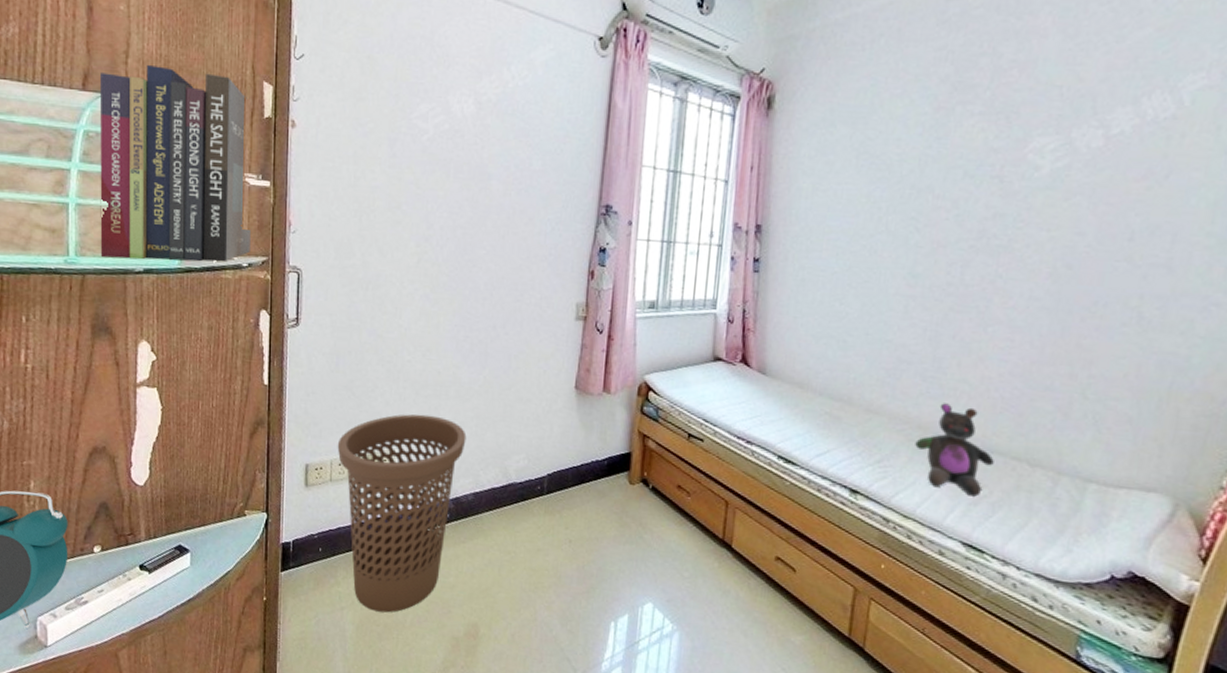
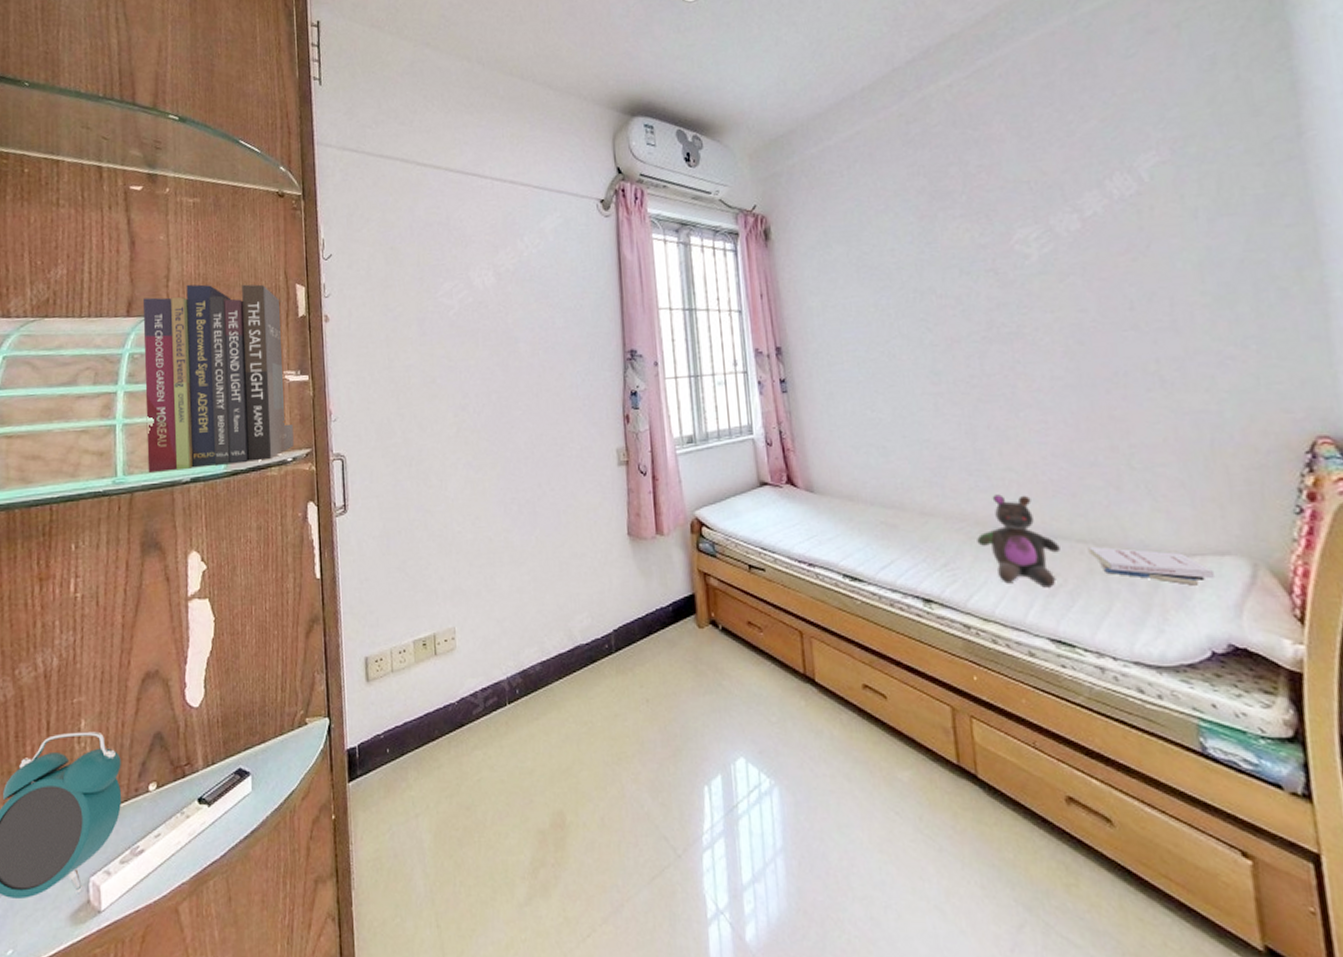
laundry basket: present [337,414,467,613] -> none [395,585,526,813]
books: none [1019,465,1135,515] -> present [1087,546,1214,586]

